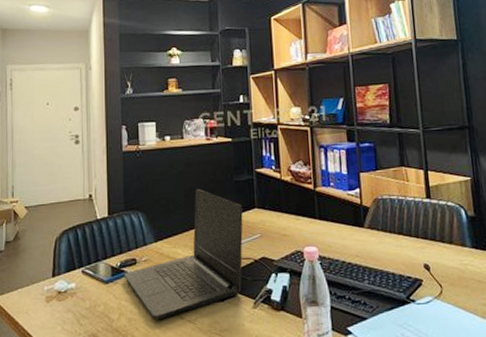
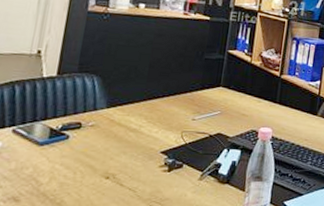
laptop: present [124,188,243,319] -> none [63,60,208,185]

